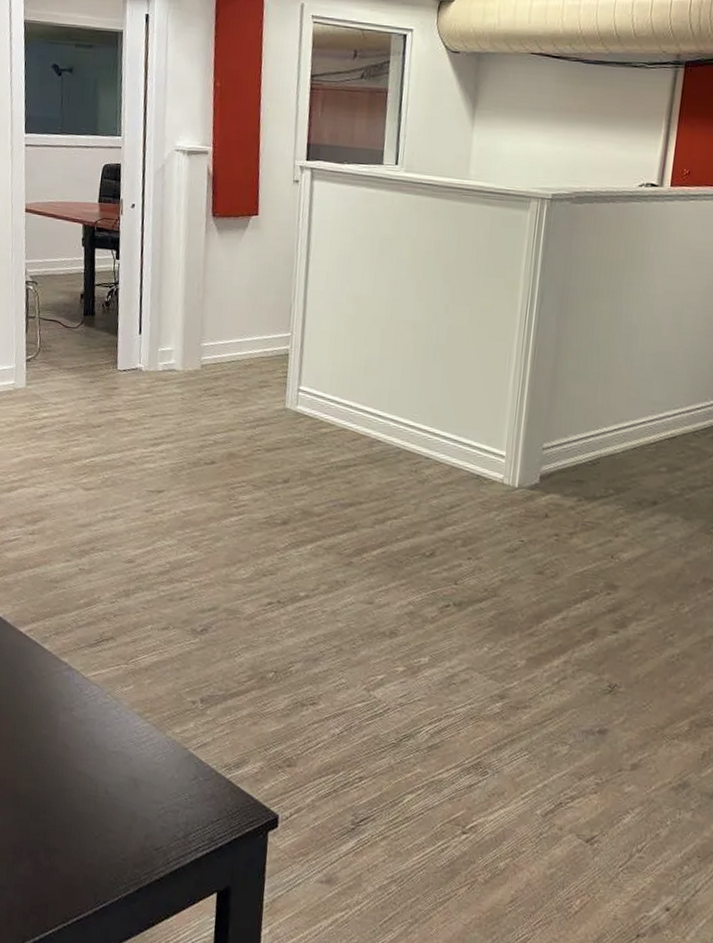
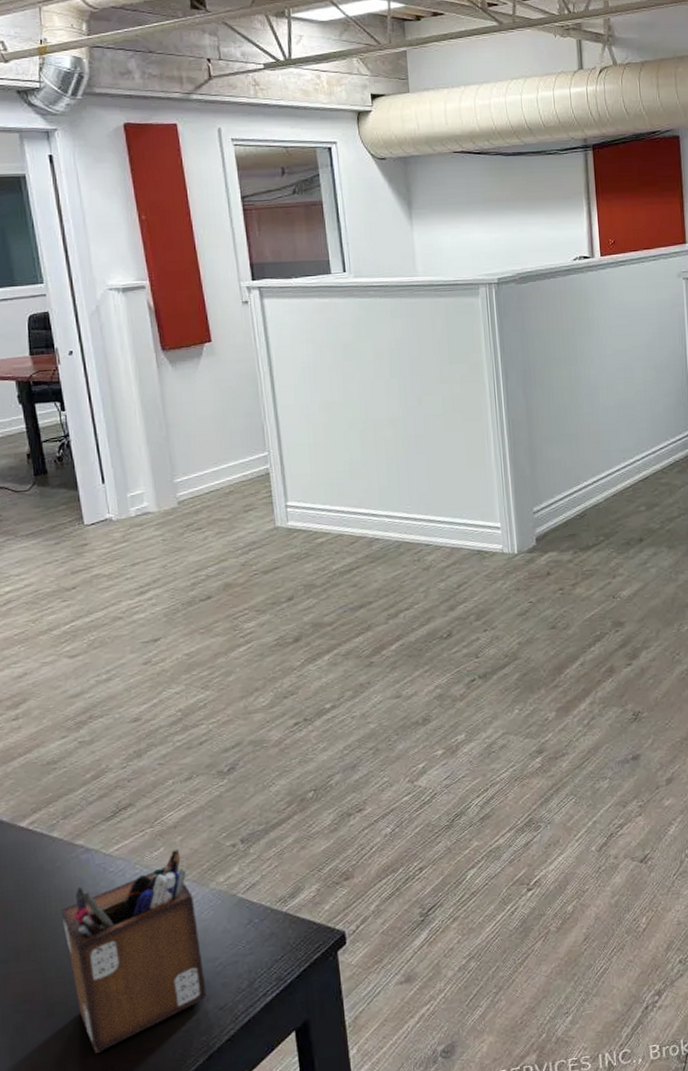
desk organizer: none [39,690,151,853] -> present [61,848,207,1053]

